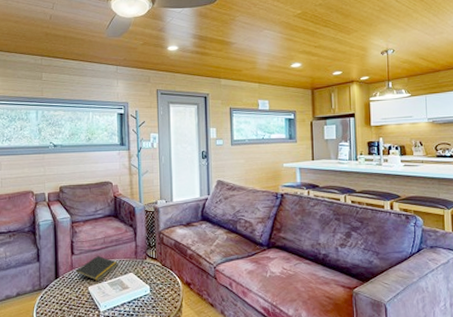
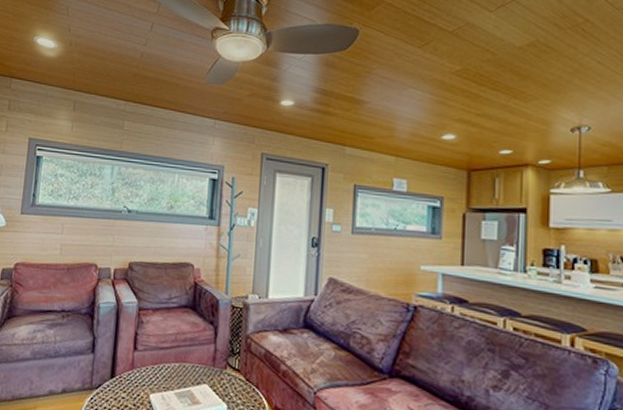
notepad: present [75,255,118,282] -> none [136,355,191,390]

